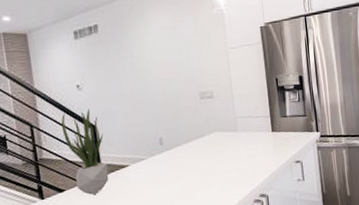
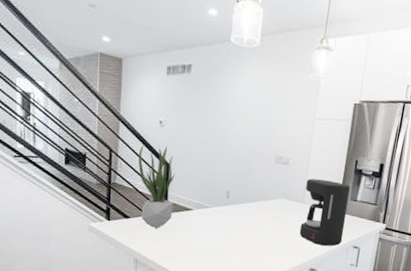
coffee maker: none [234,102,284,169] -> present [299,178,351,246]

